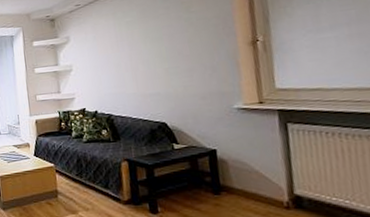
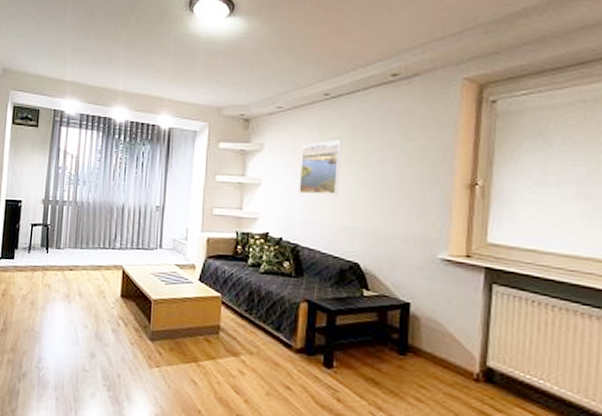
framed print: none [101,22,139,72] -> present [299,139,341,195]

